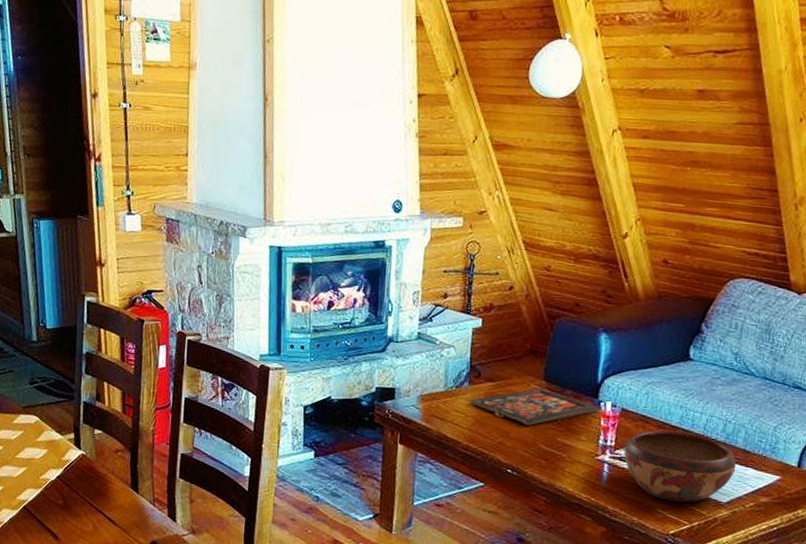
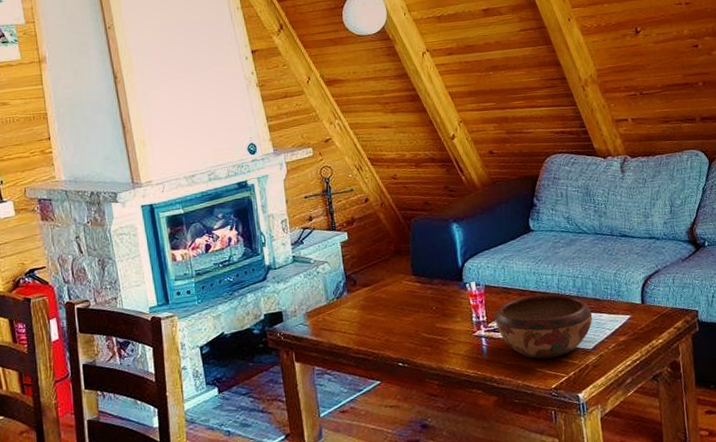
board game: present [469,387,599,425] -> none [351,282,466,319]

